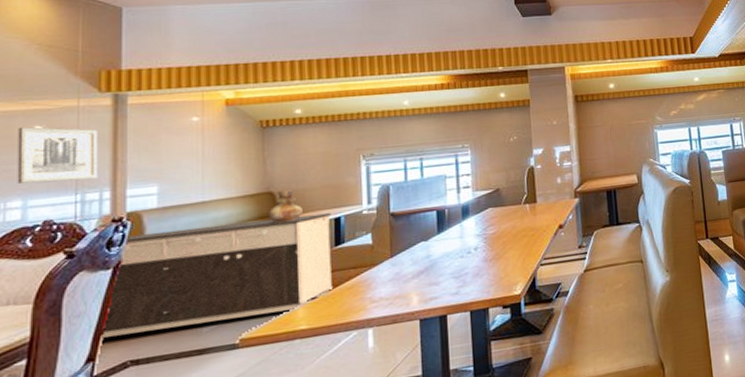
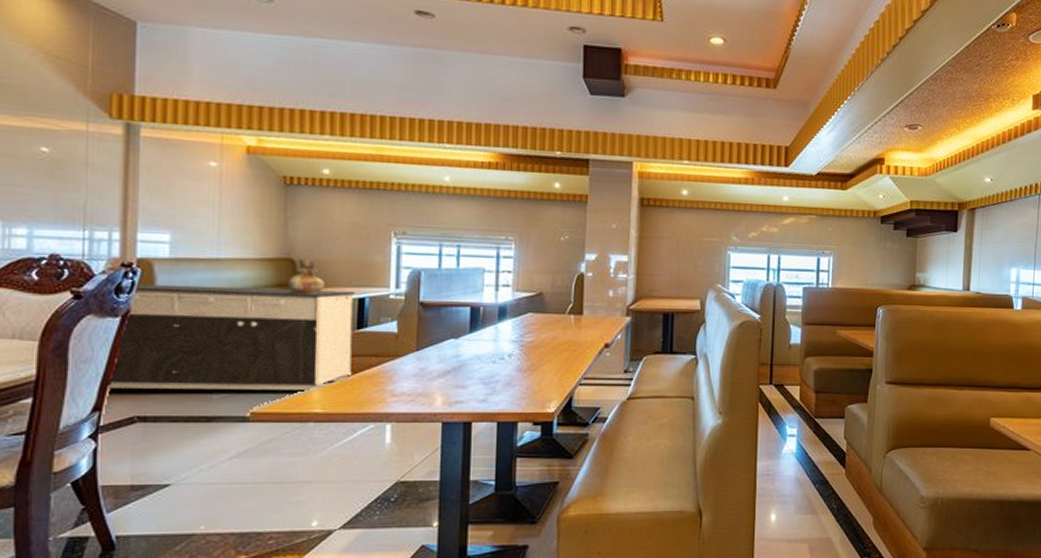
wall art: present [17,127,97,184] -> none [22,147,107,217]

